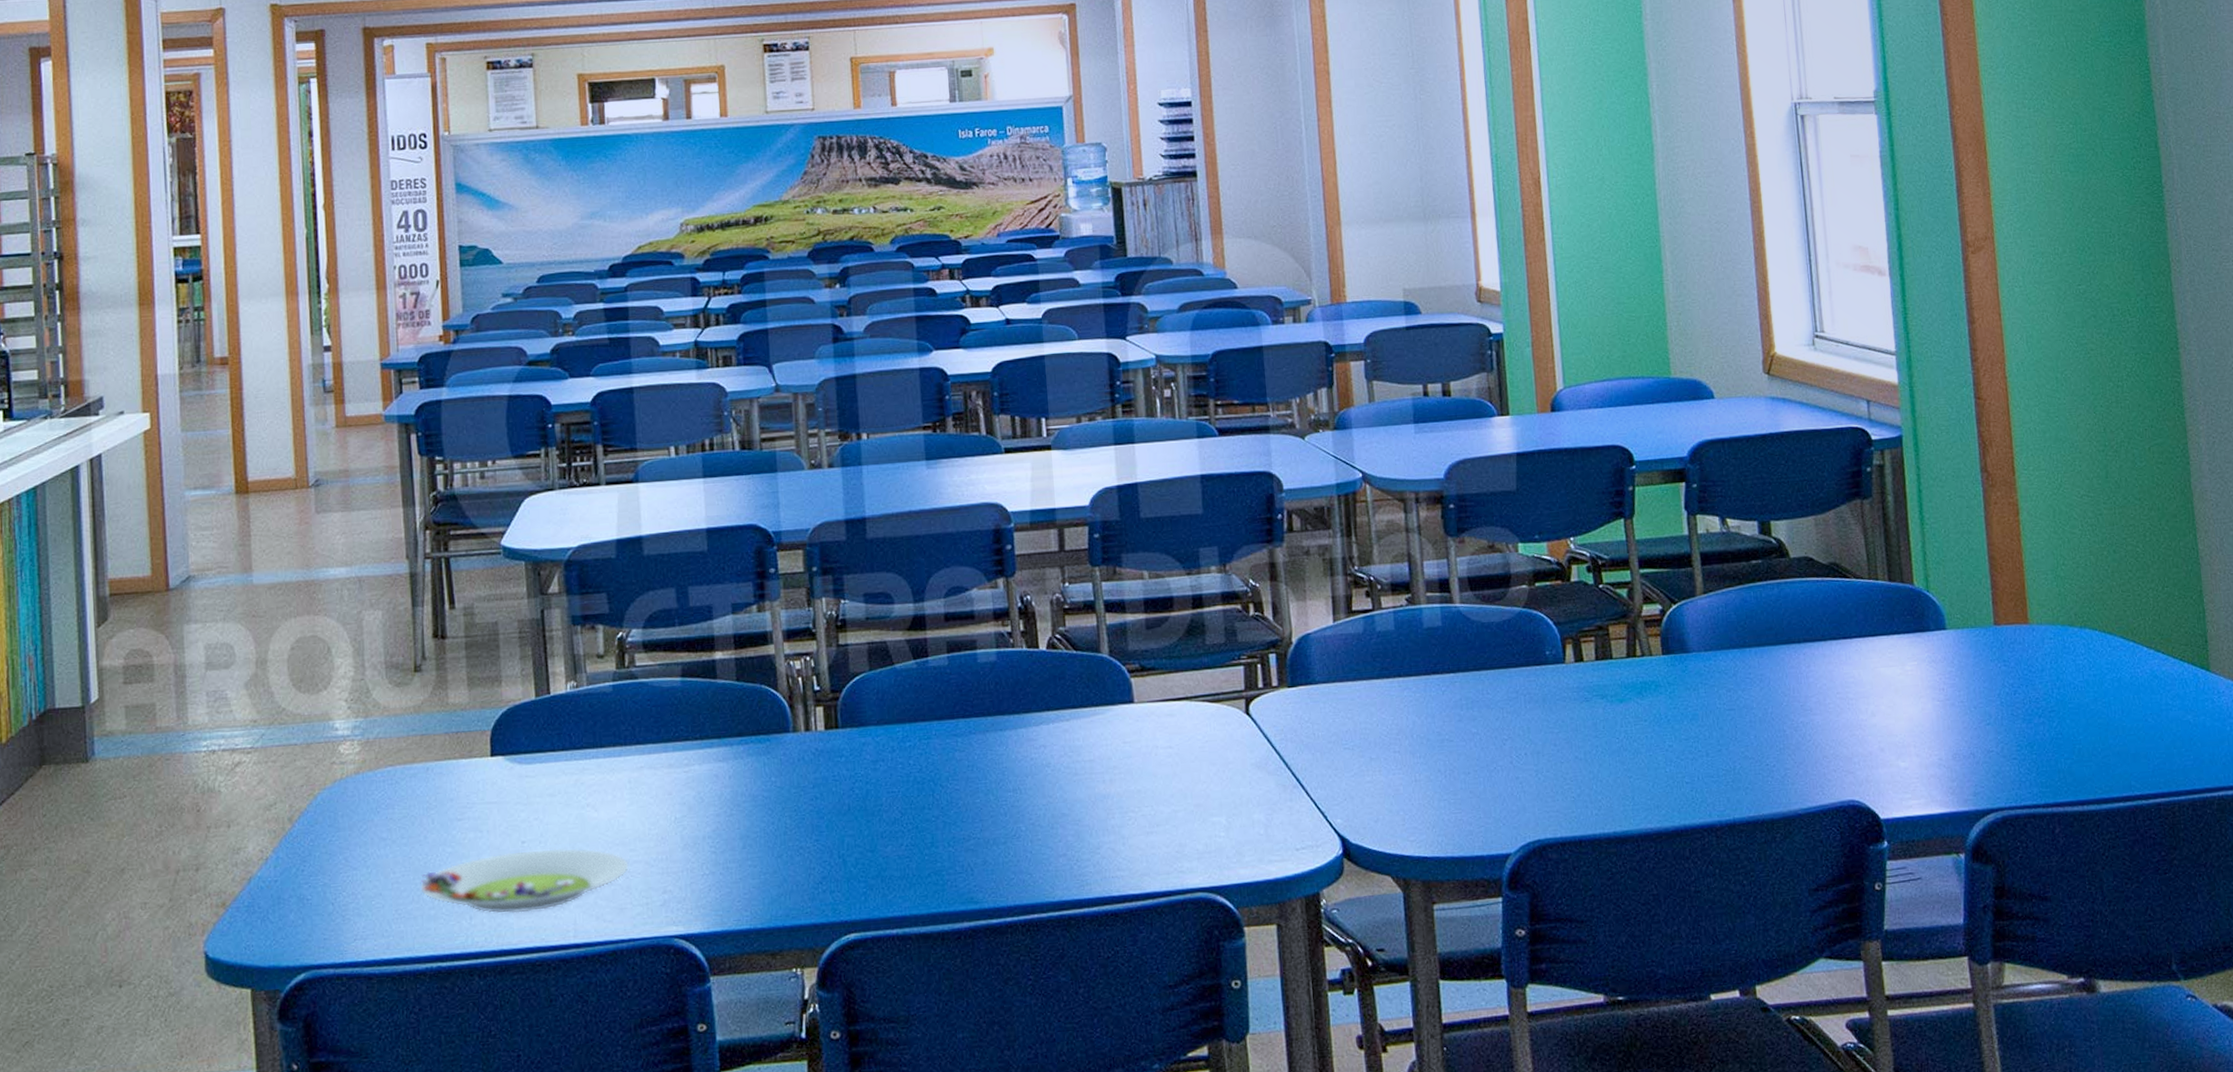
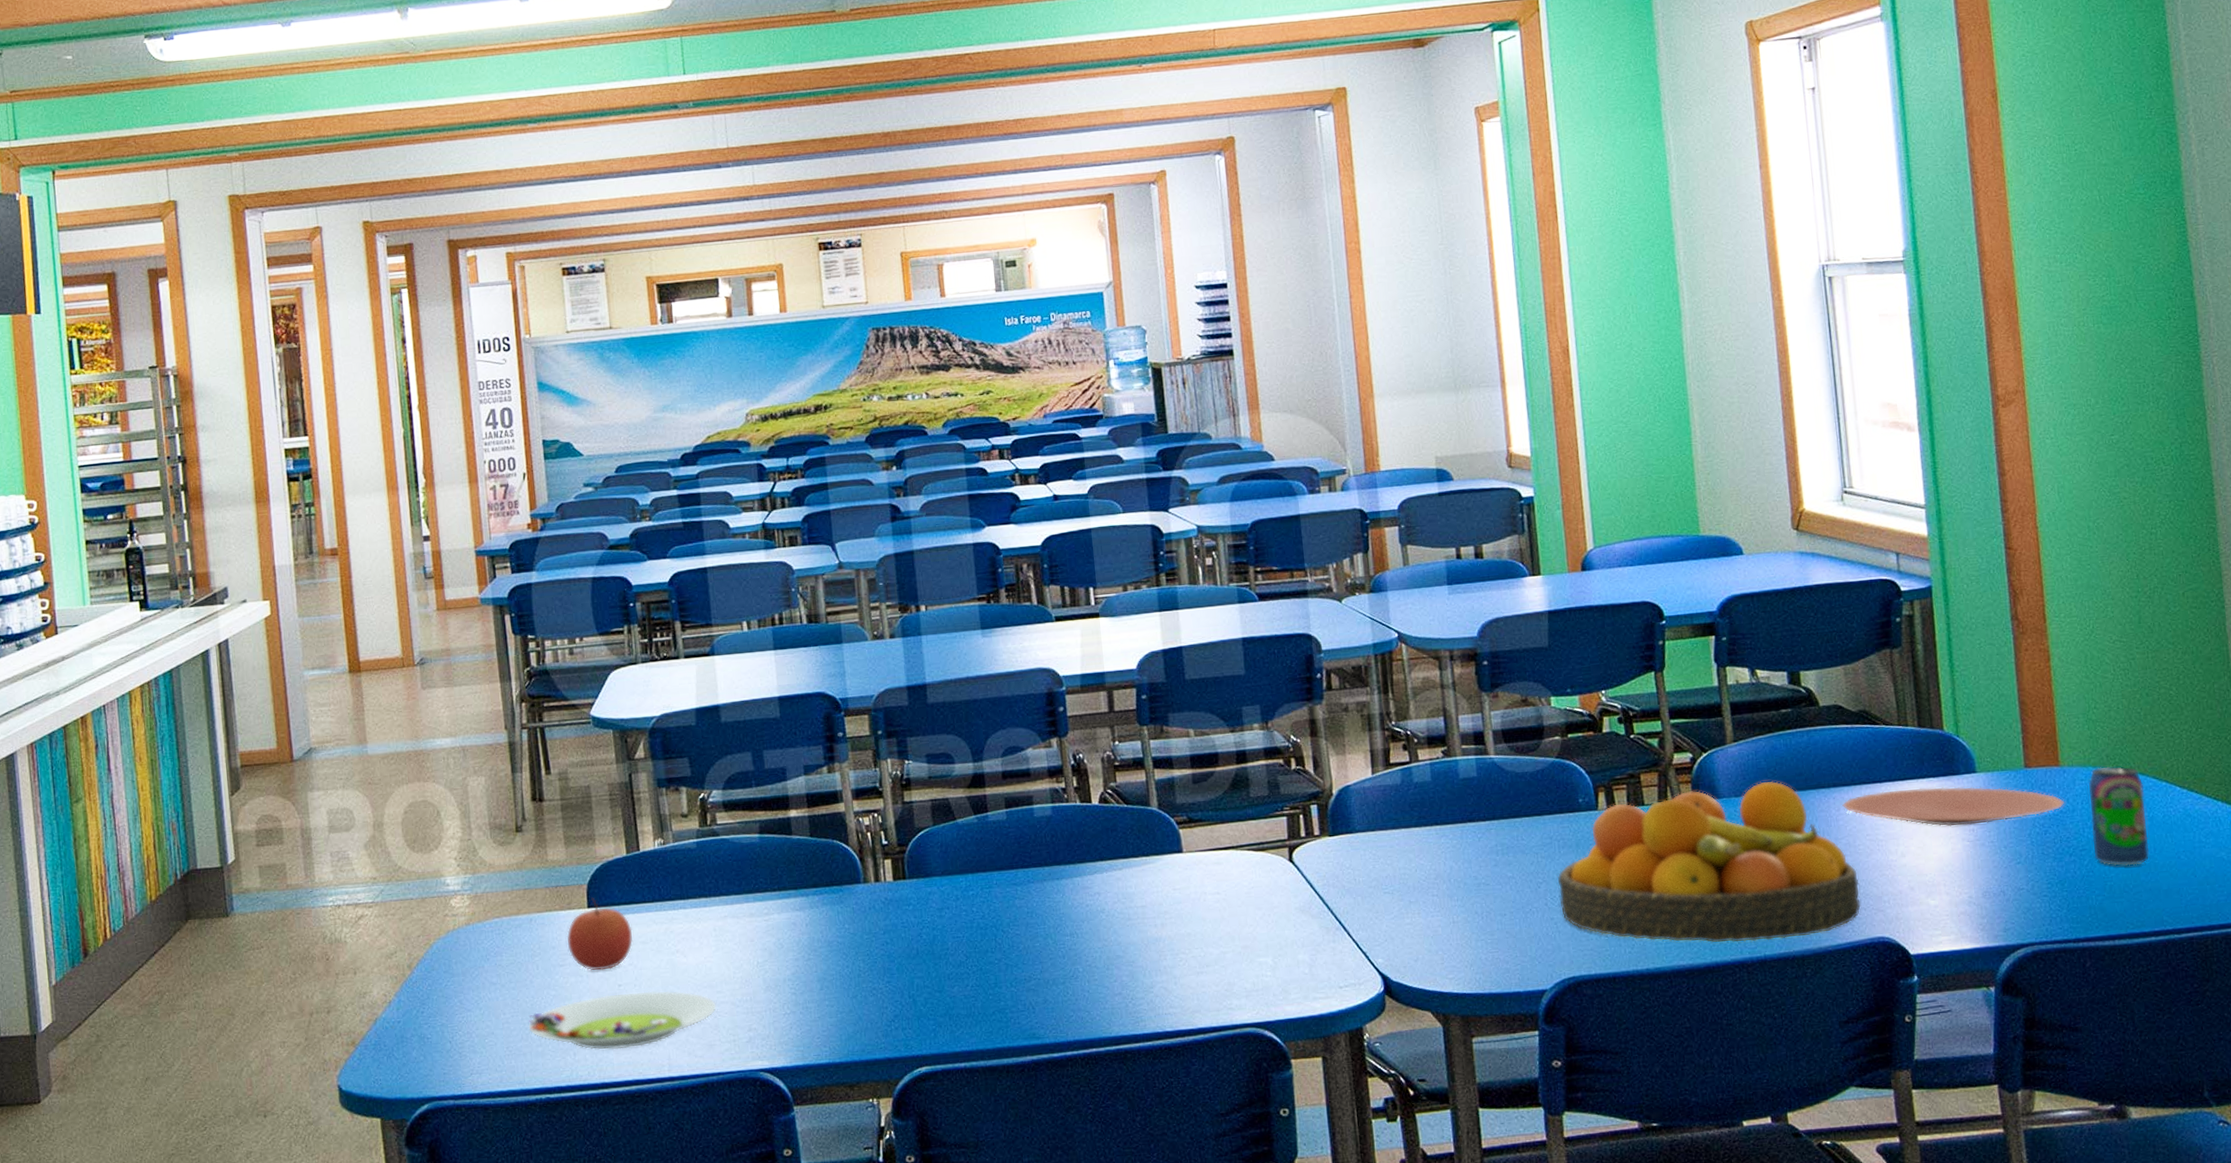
apple: none [466,745,540,826] -> present [566,897,633,971]
fruit bowl: none [1523,635,1831,806] -> present [1557,781,1861,943]
plate: none [1813,644,2034,685] -> present [1842,787,2065,827]
beverage can: none [2057,625,2117,729] -> present [2089,766,2149,866]

